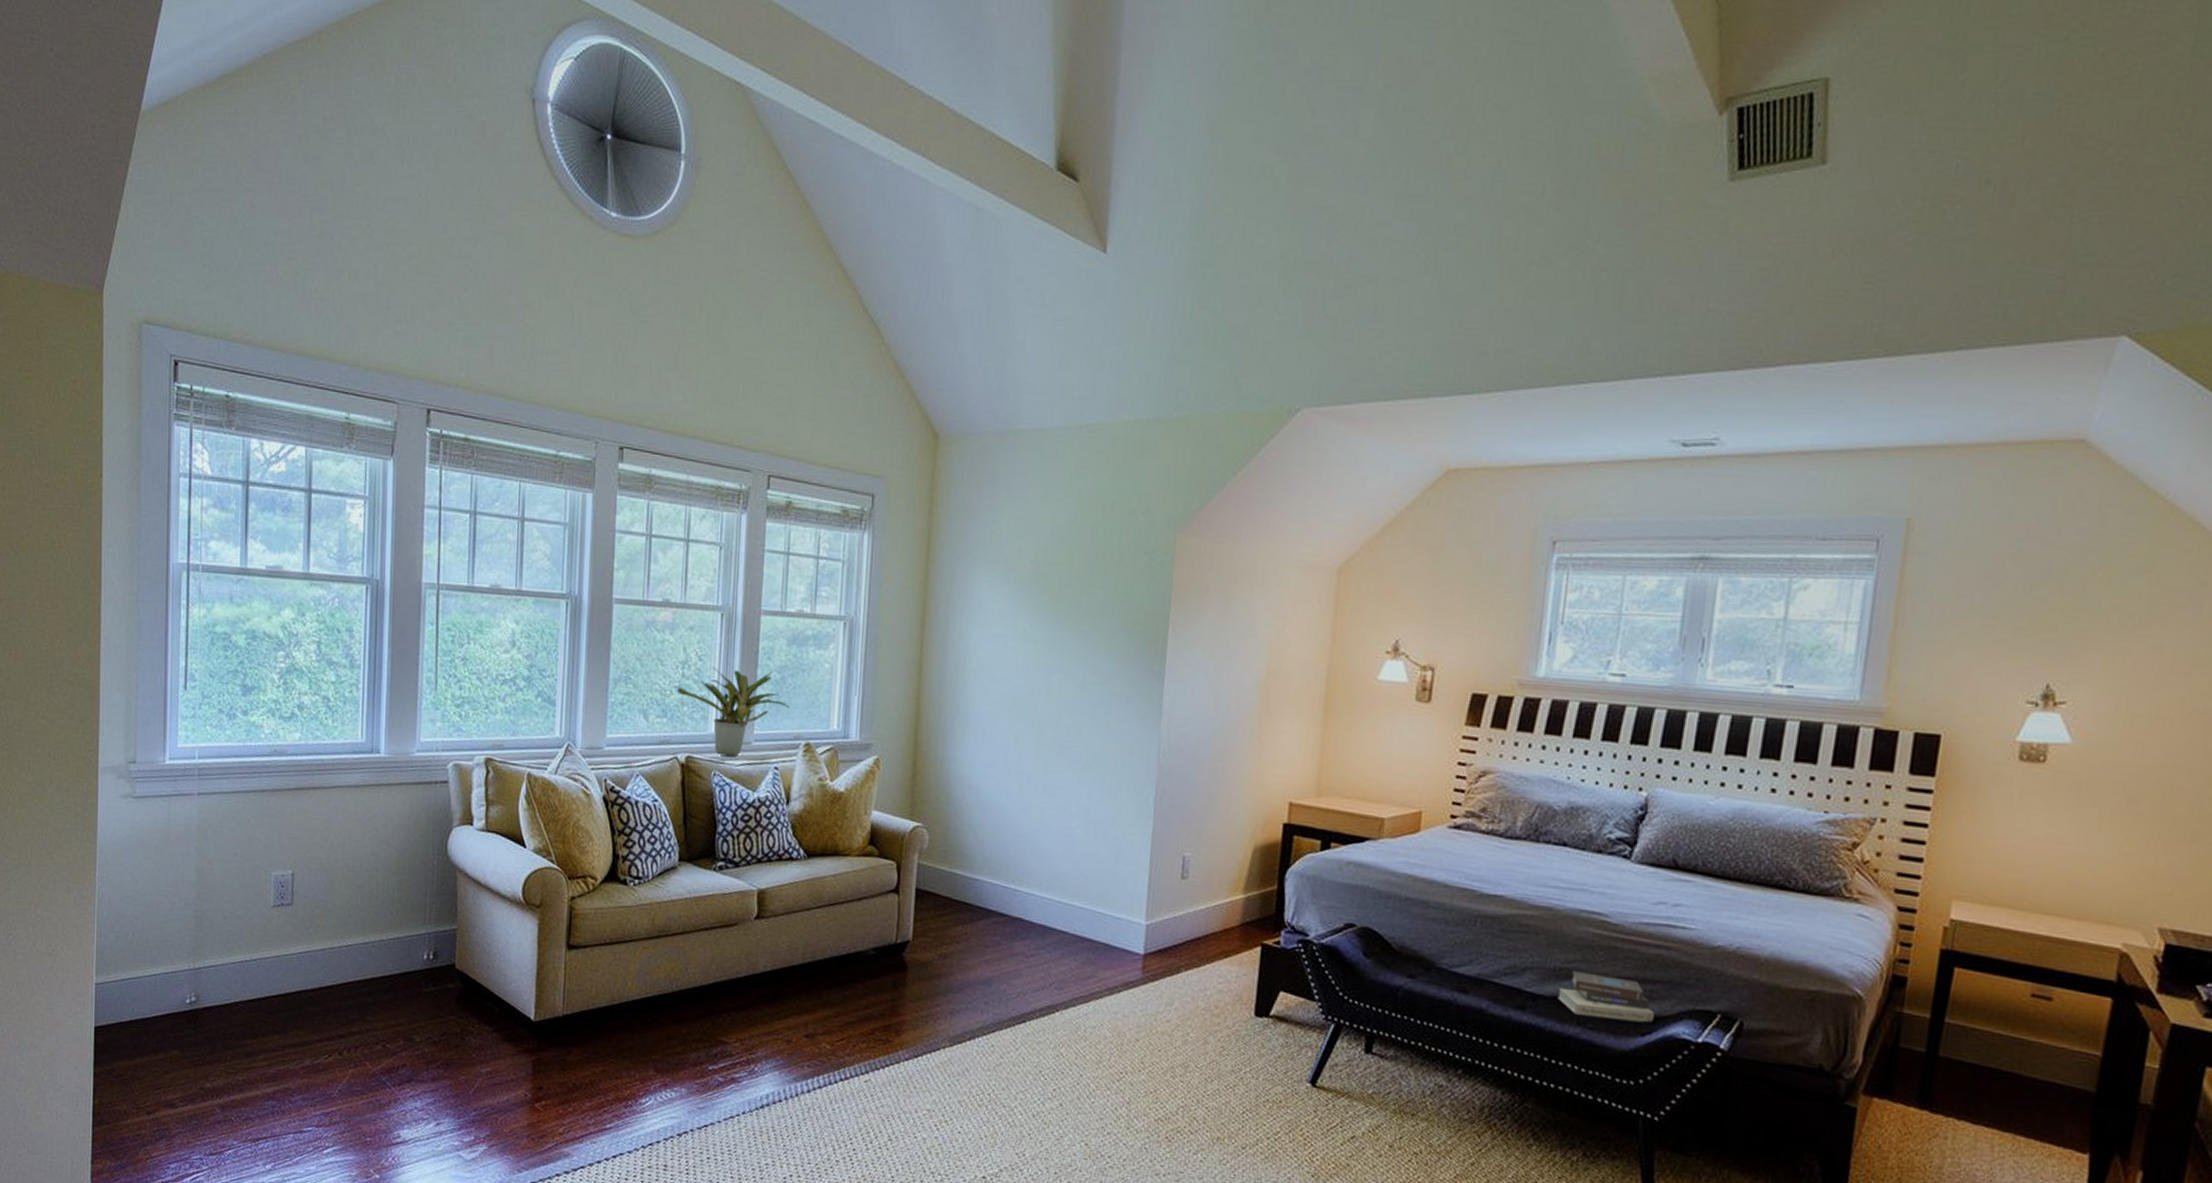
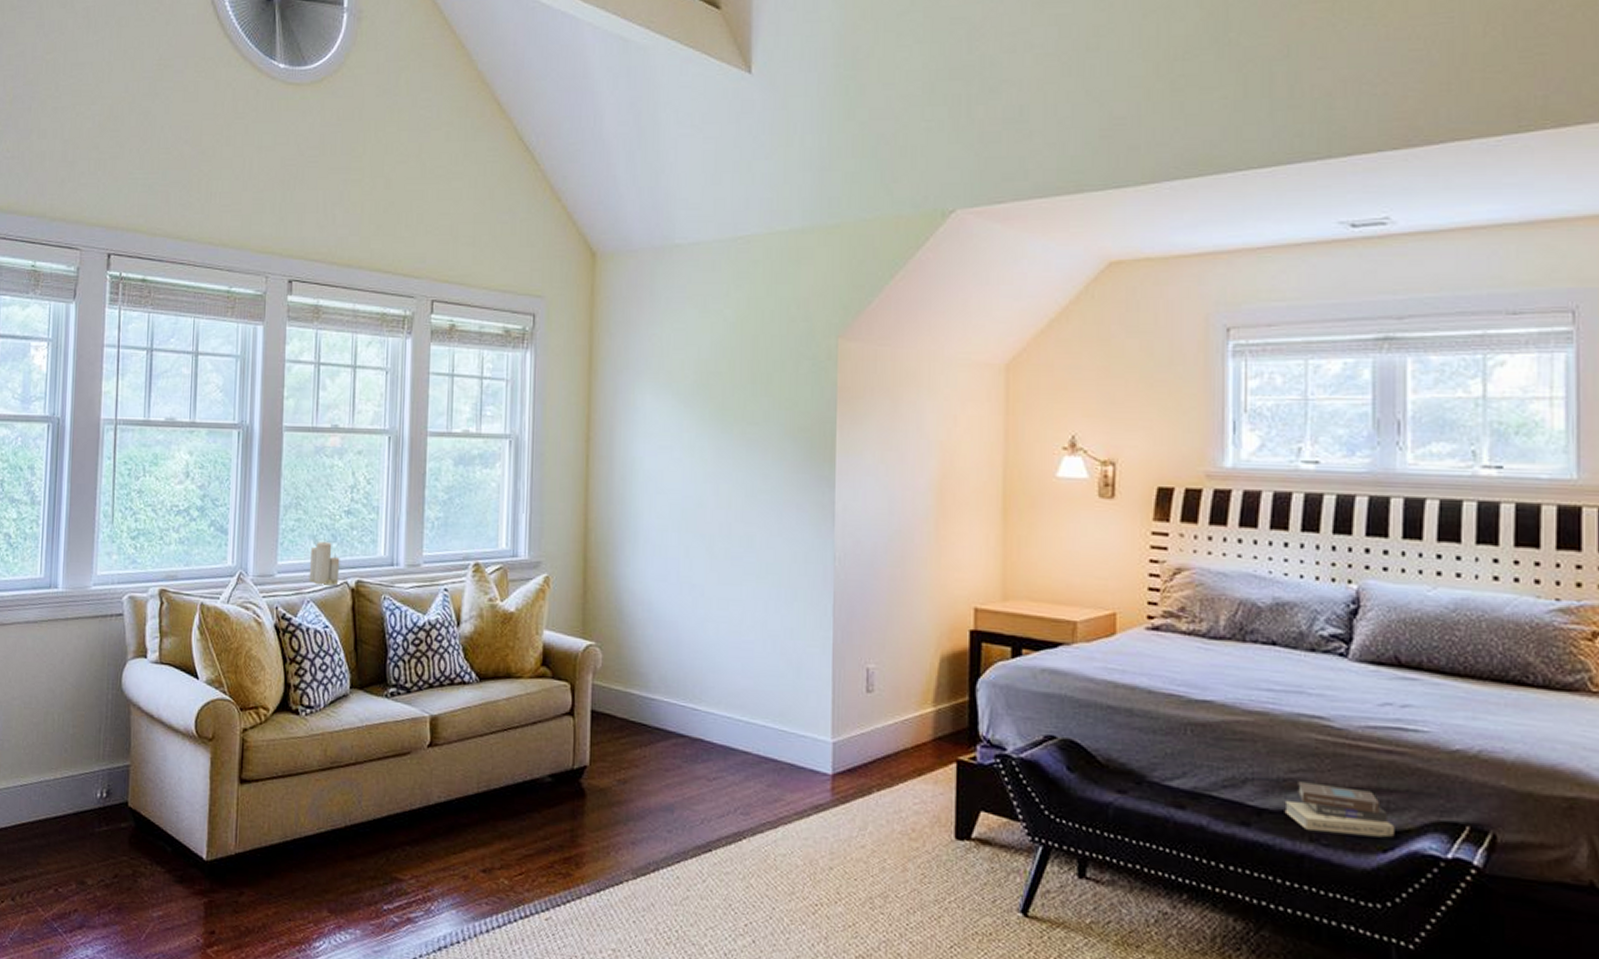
candle: none [638,712,670,761] -> present [309,538,340,586]
potted plant: present [678,667,790,757] -> none [347,490,458,580]

